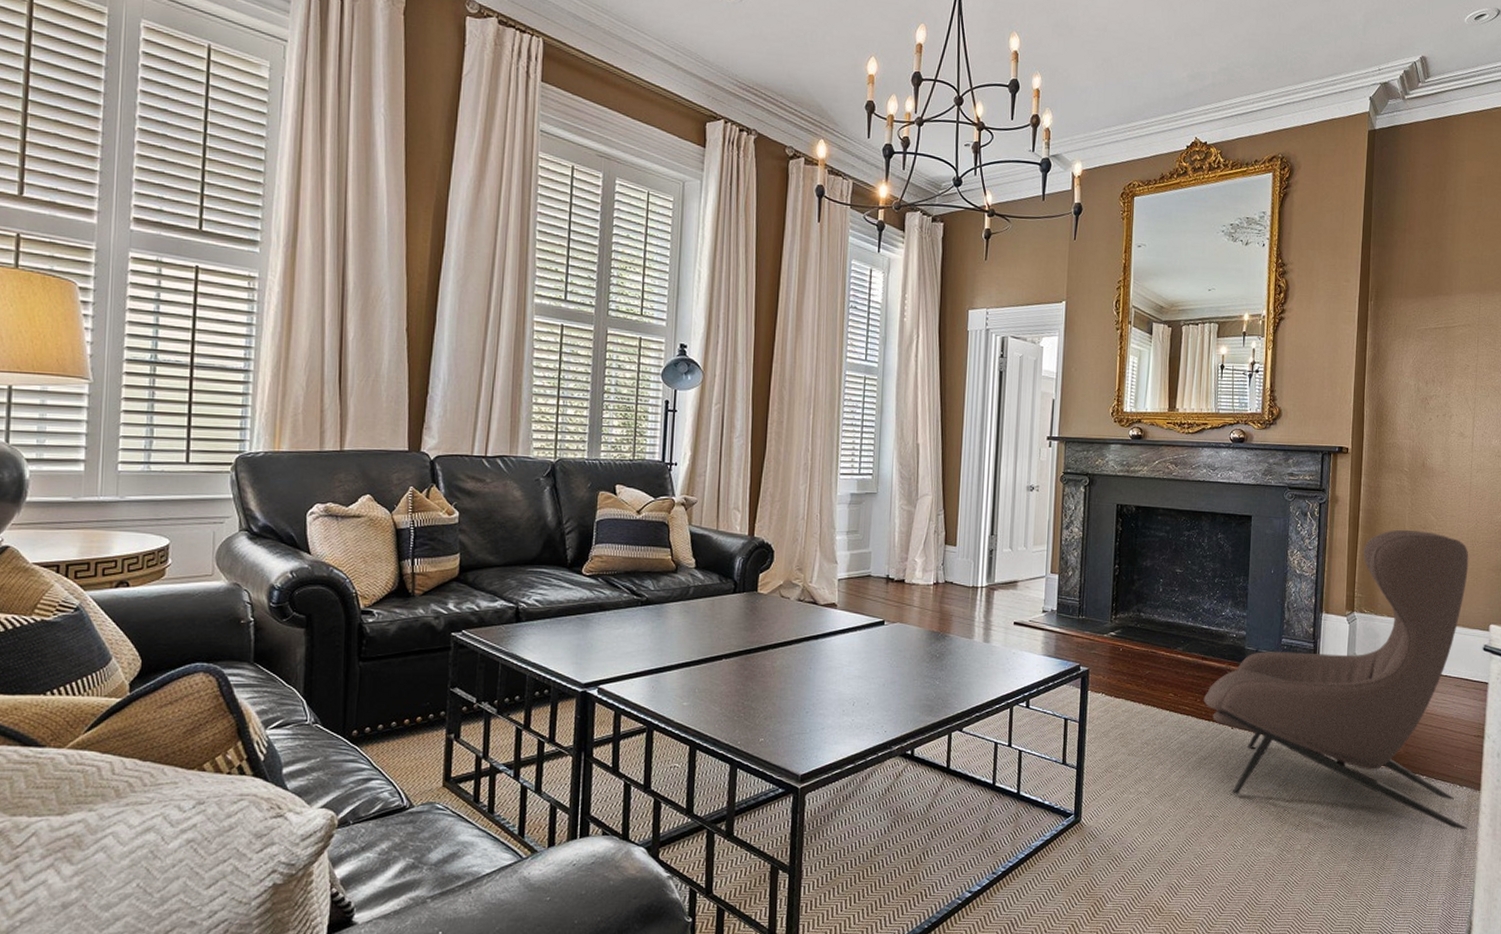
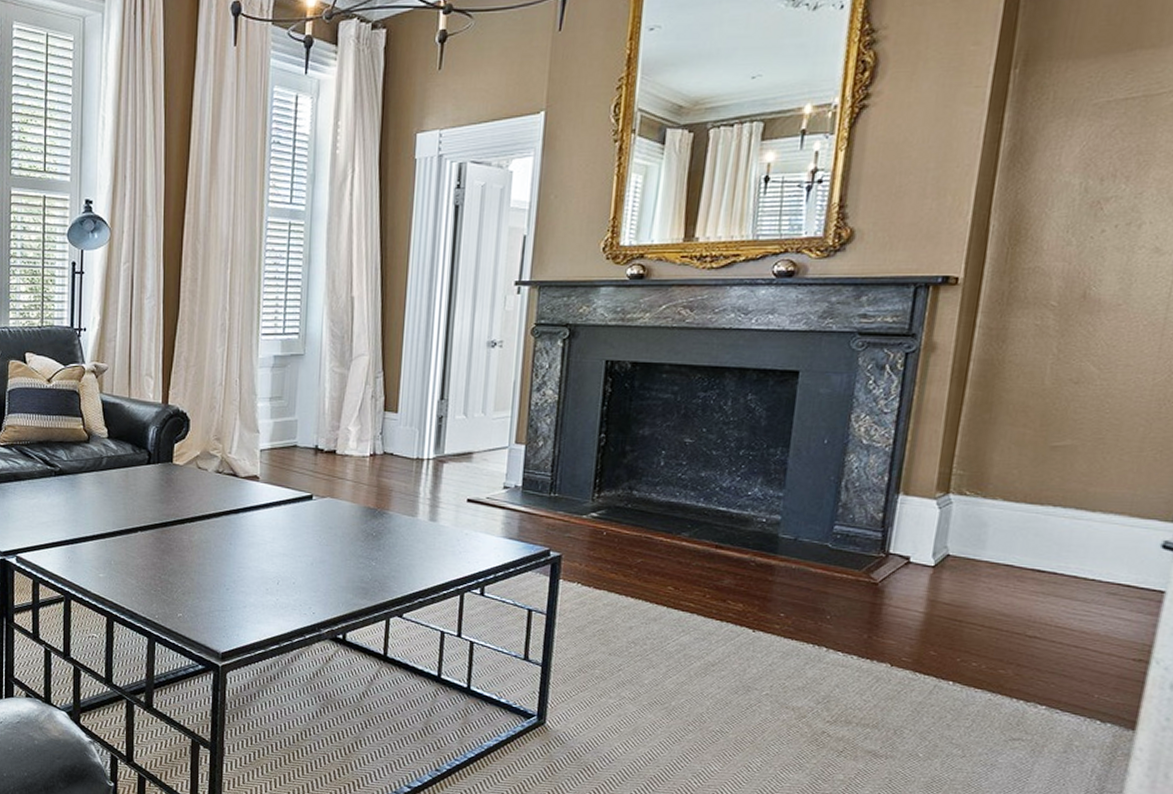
armchair: present [1203,529,1469,830] -> none [714,385,1151,778]

